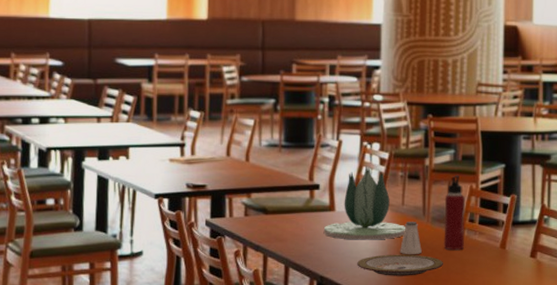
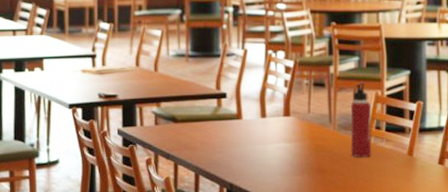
succulent plant: present [324,165,406,240] -> none [232,73,313,148]
plate: present [357,254,443,276] -> none [265,162,351,184]
saltshaker: present [400,221,422,254] -> none [307,128,329,162]

